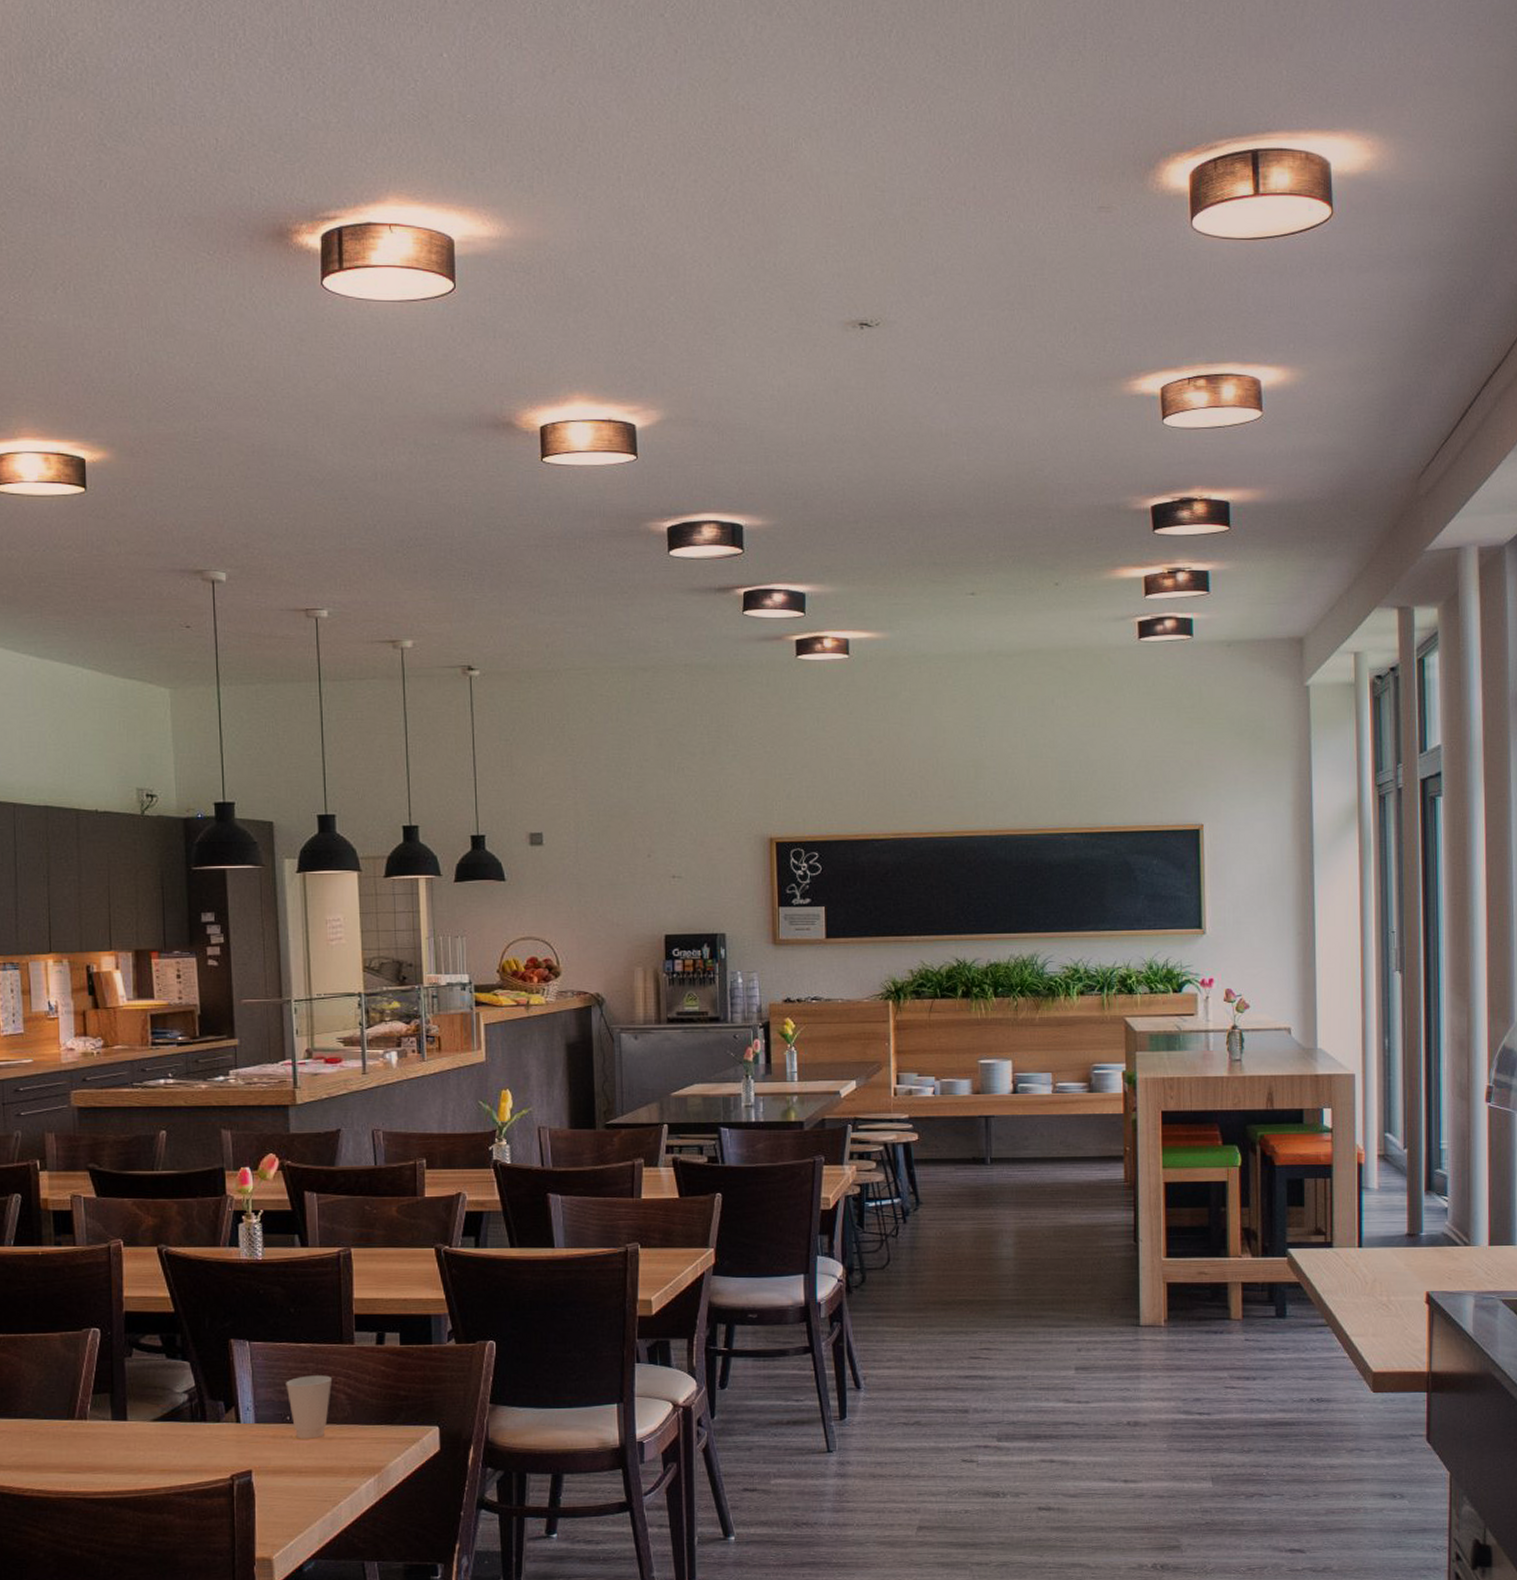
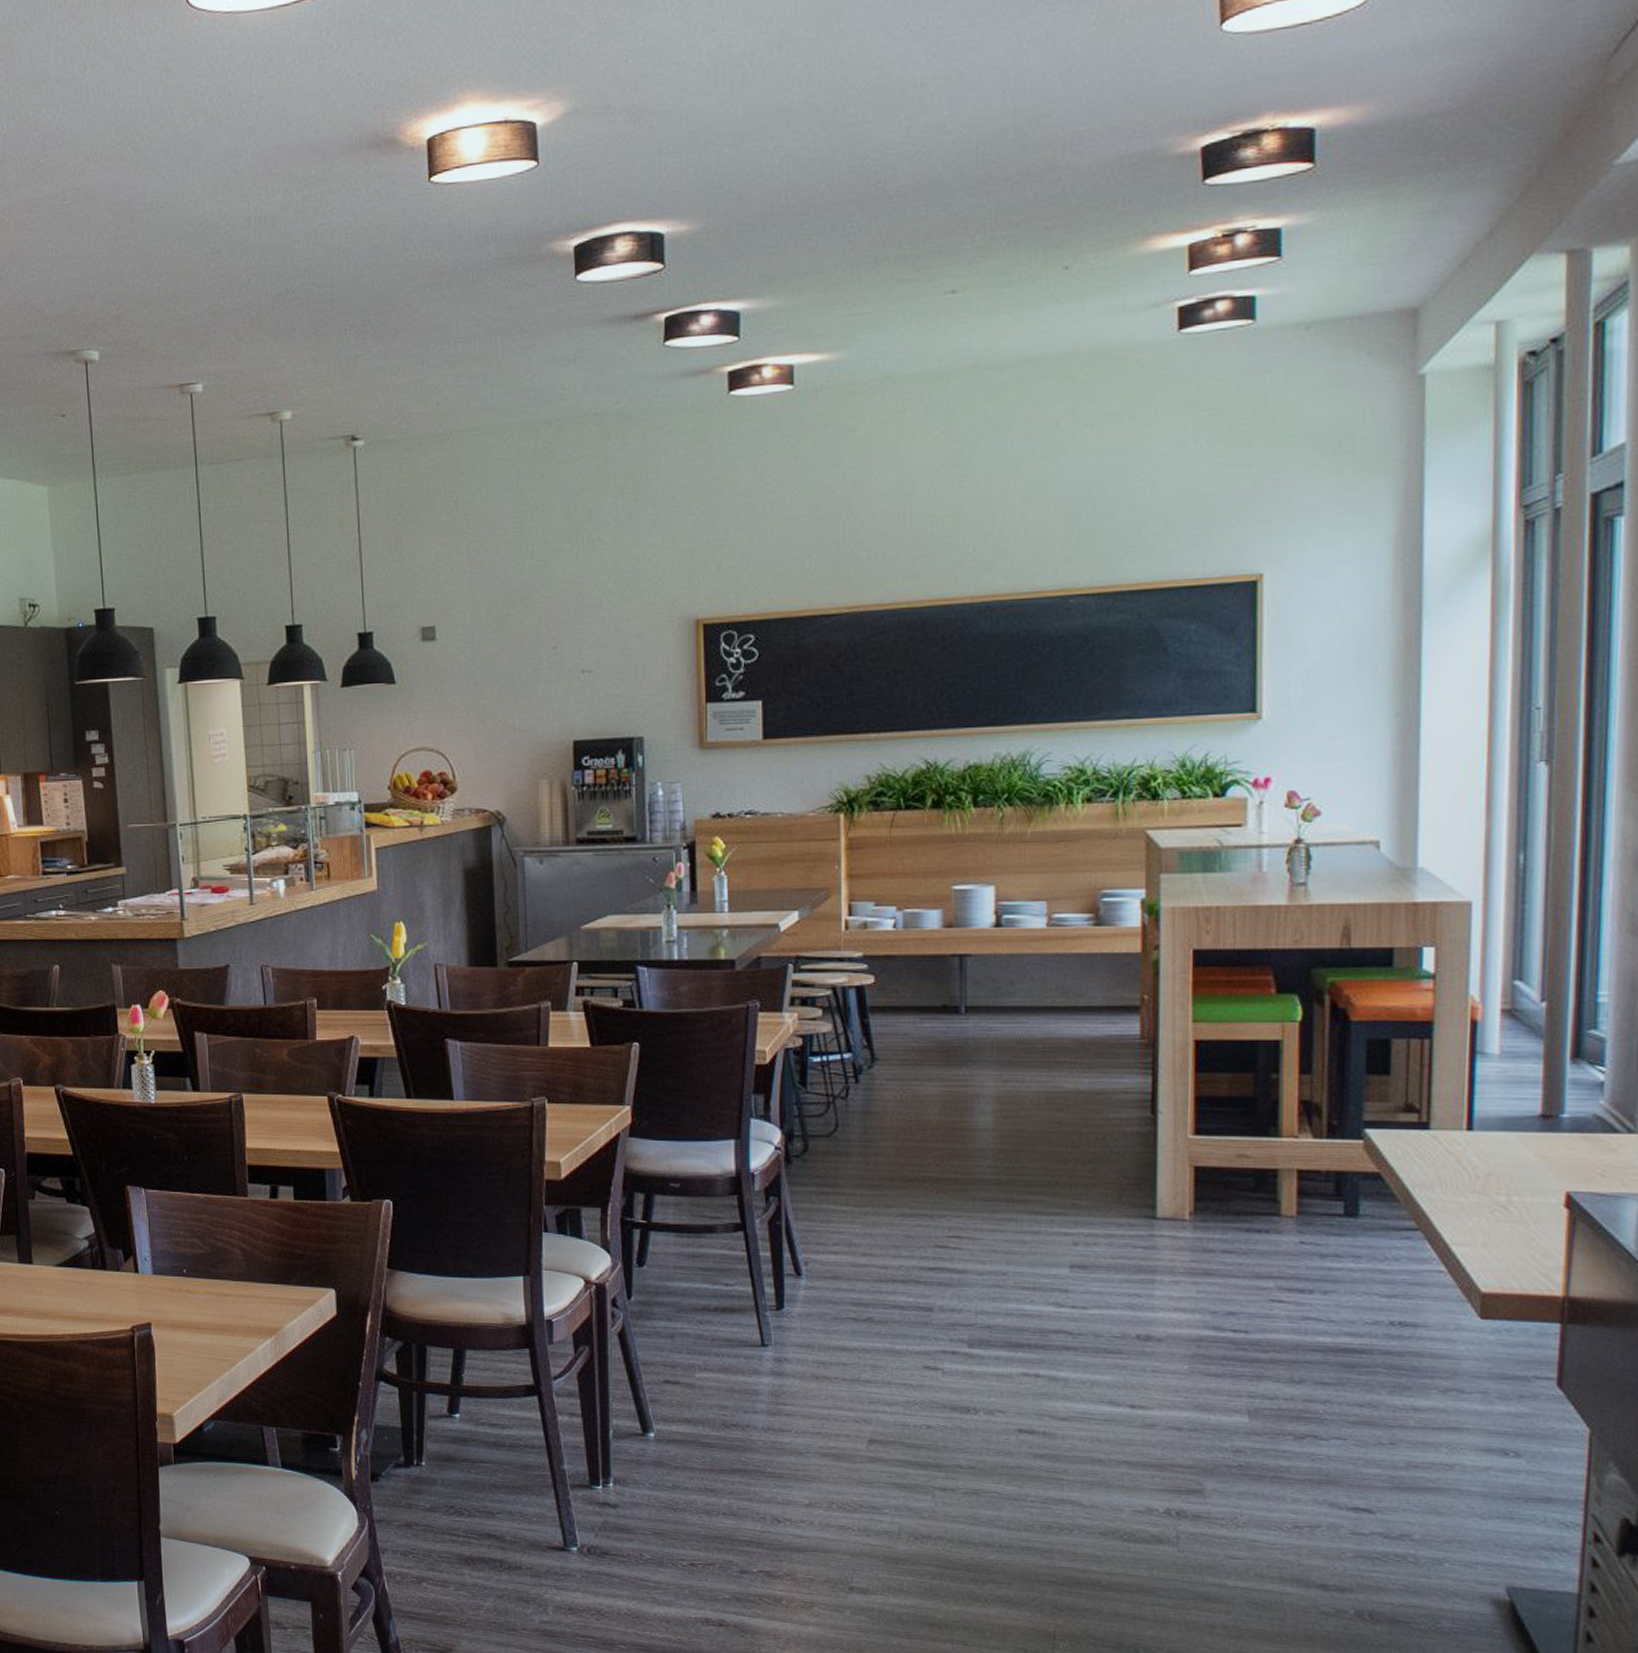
cup: present [286,1375,333,1441] -> none [181,1228,227,1296]

